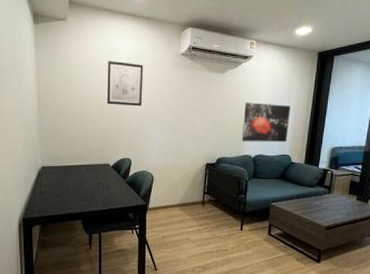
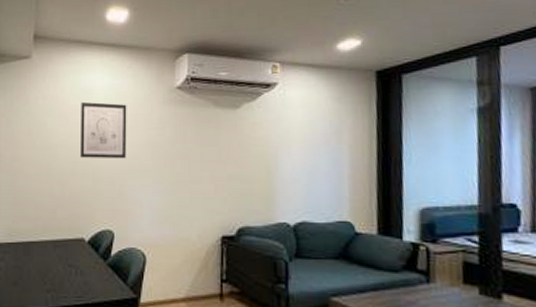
wall art: present [241,102,291,143] -> none [272,146,345,203]

